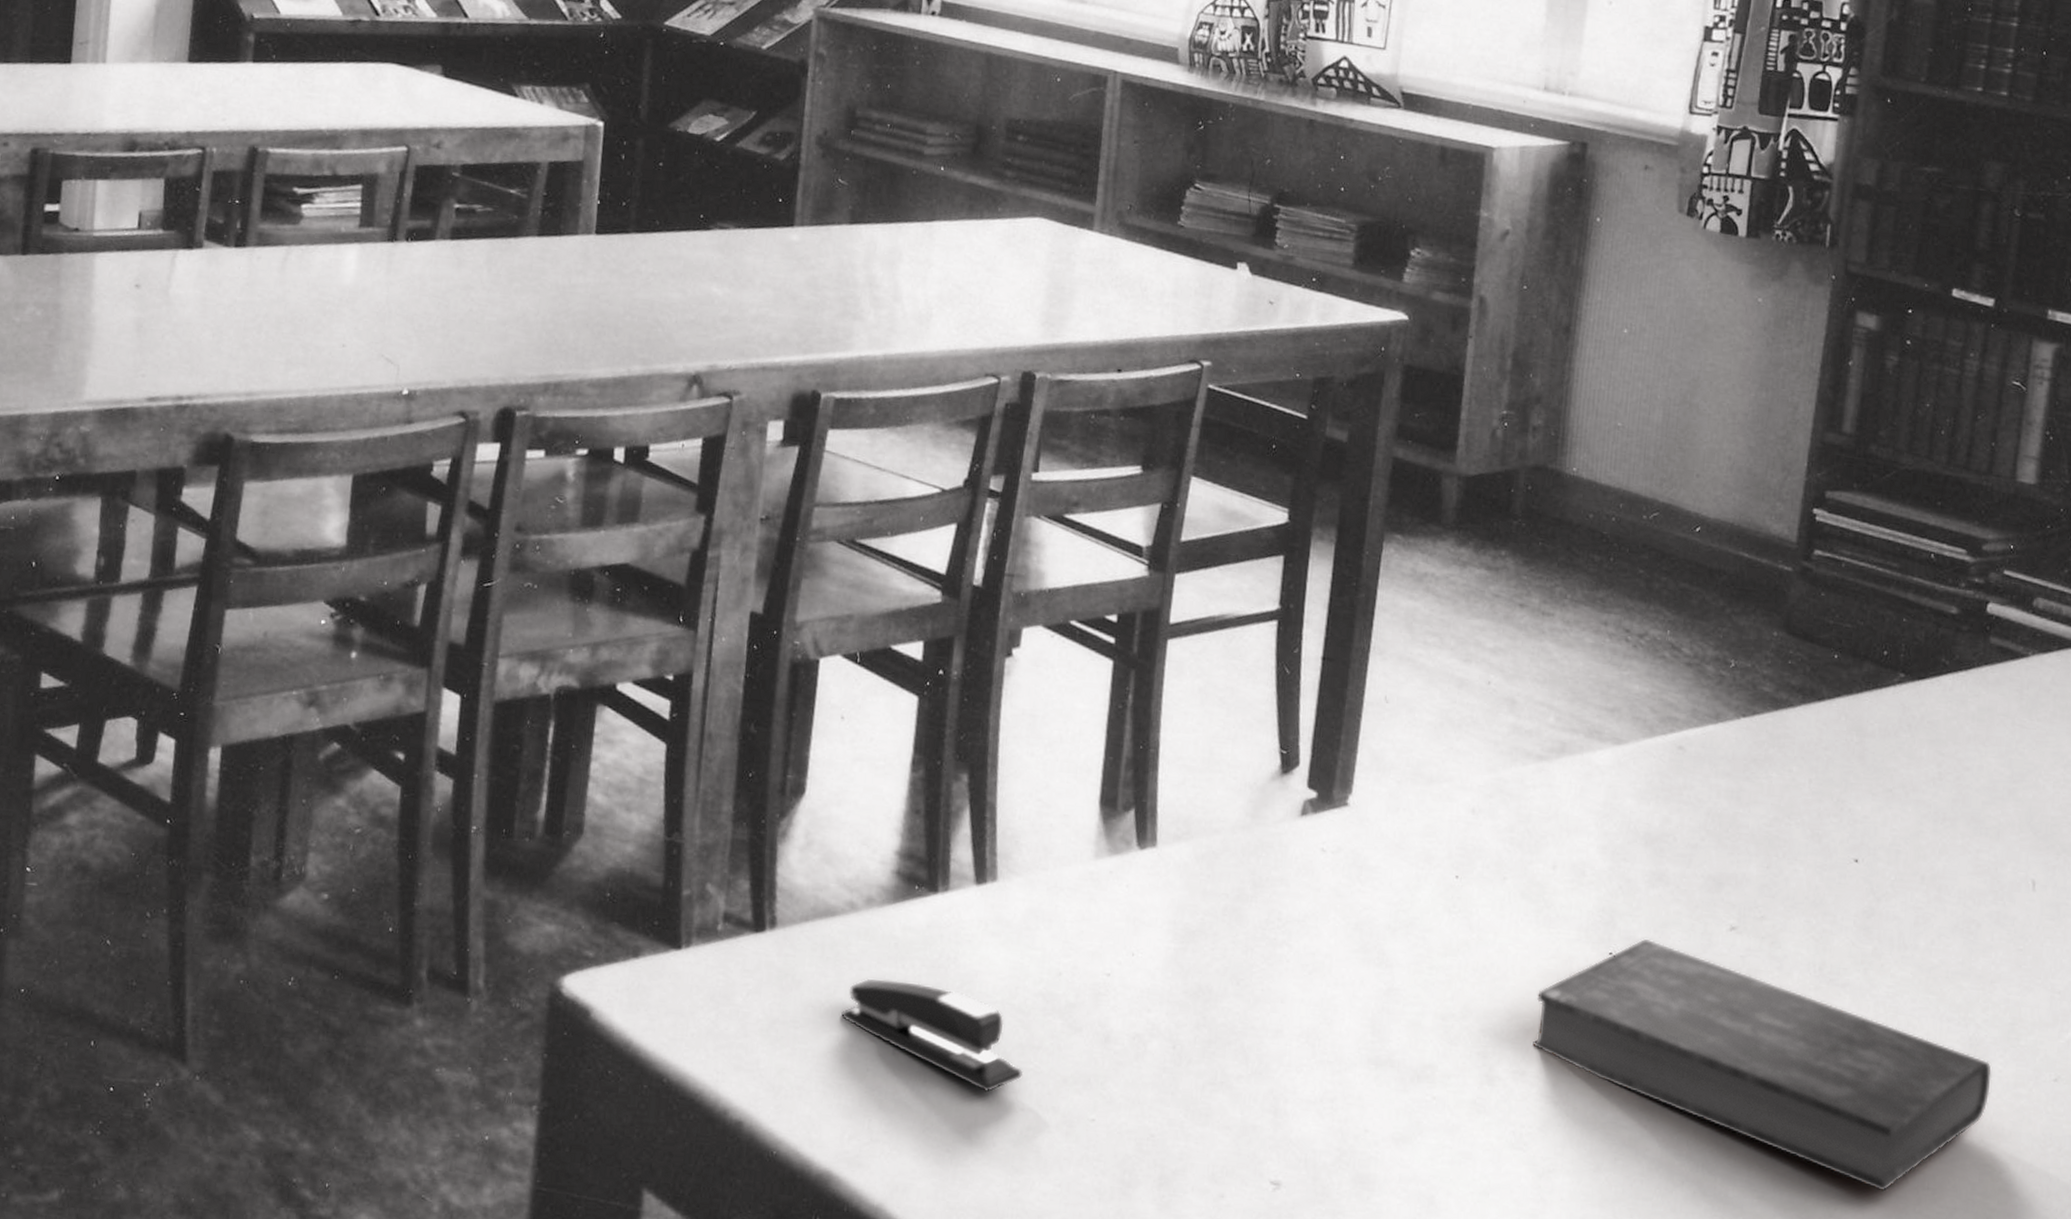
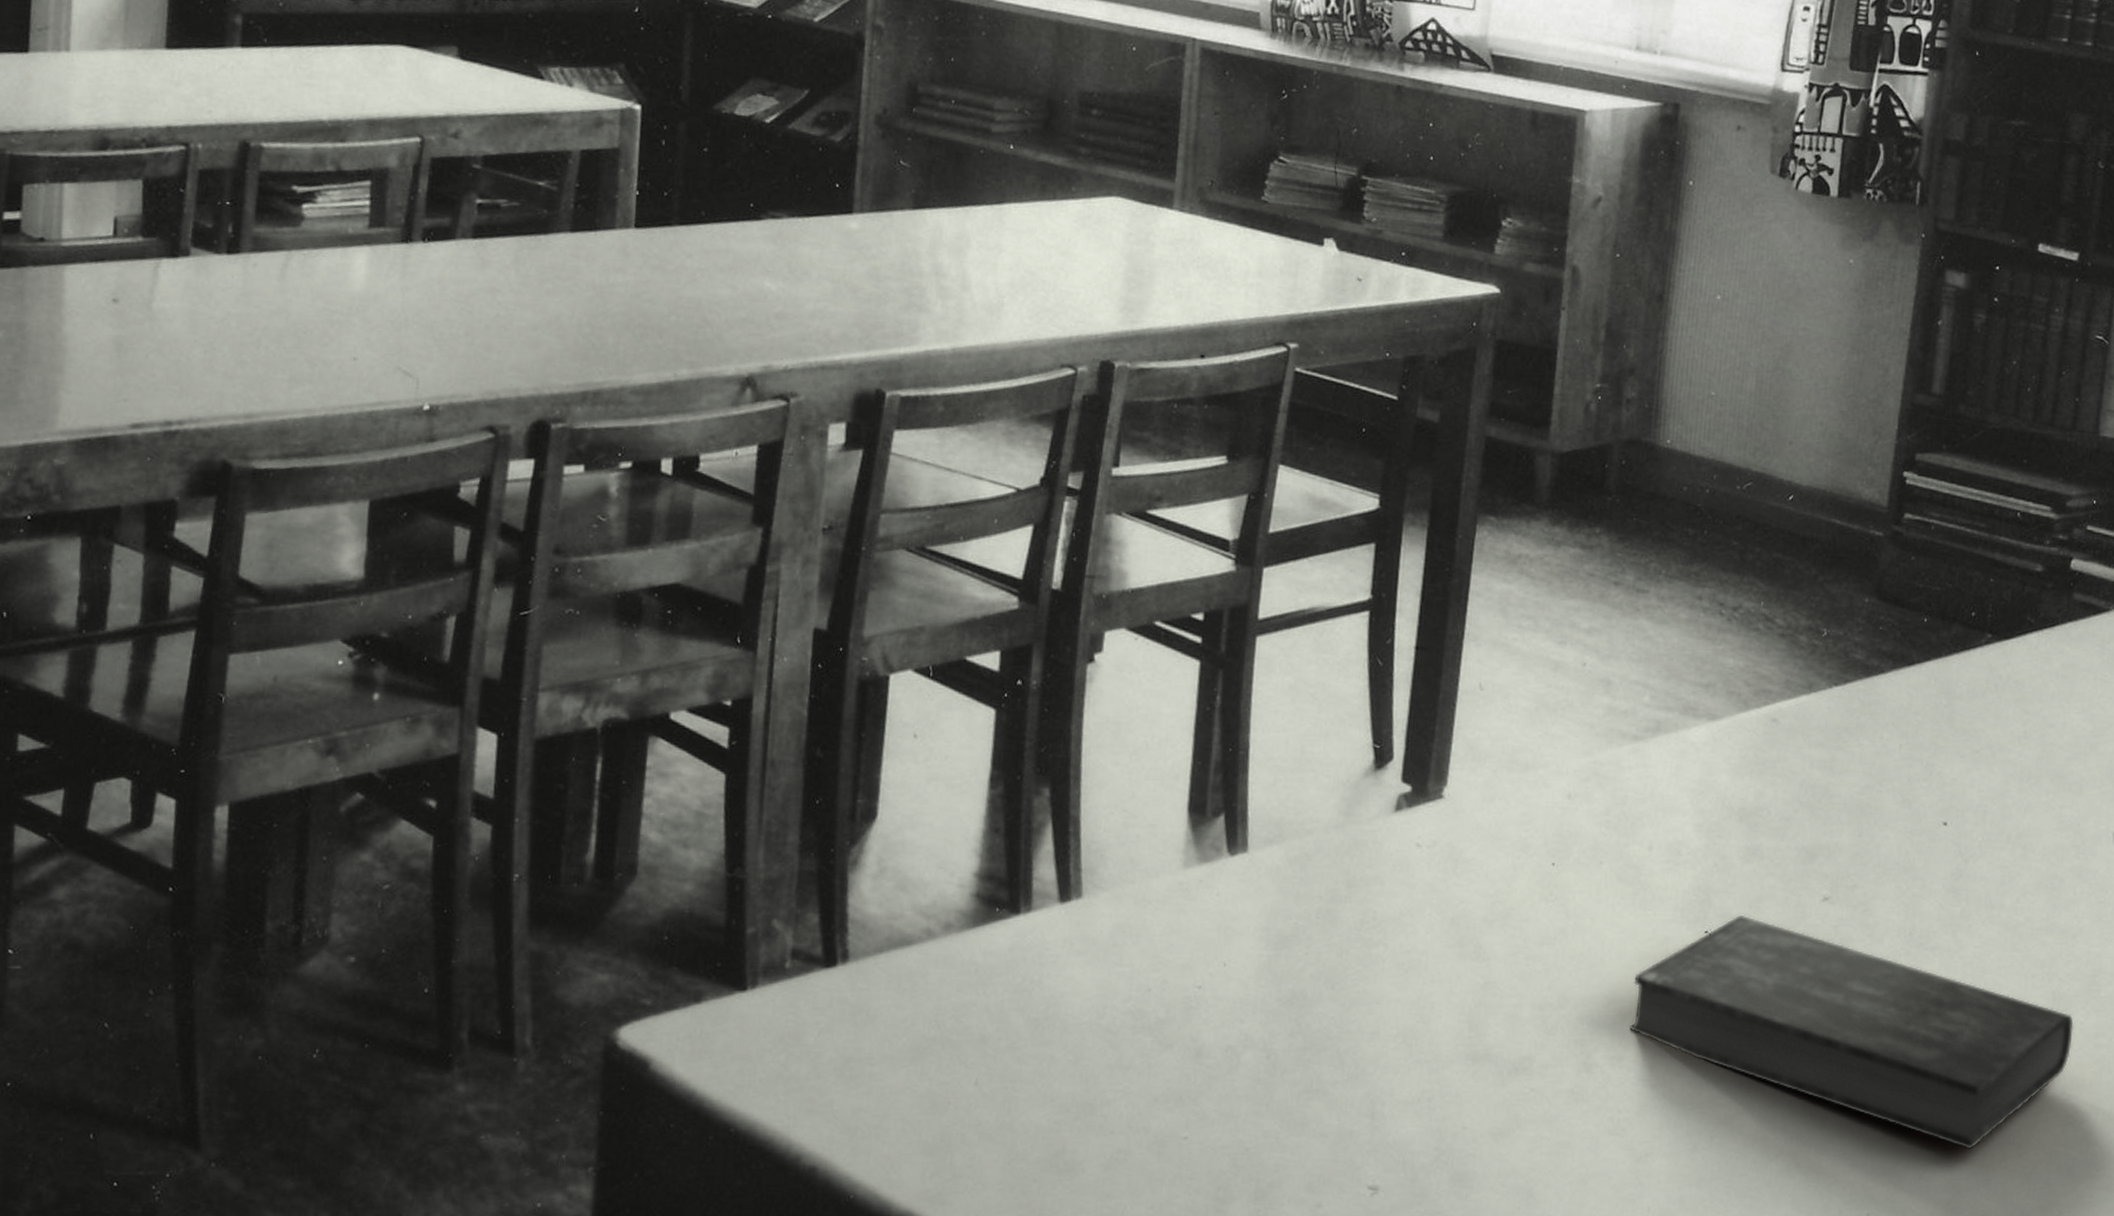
stapler: present [840,979,1024,1093] -> none [919,1008,1113,1118]

